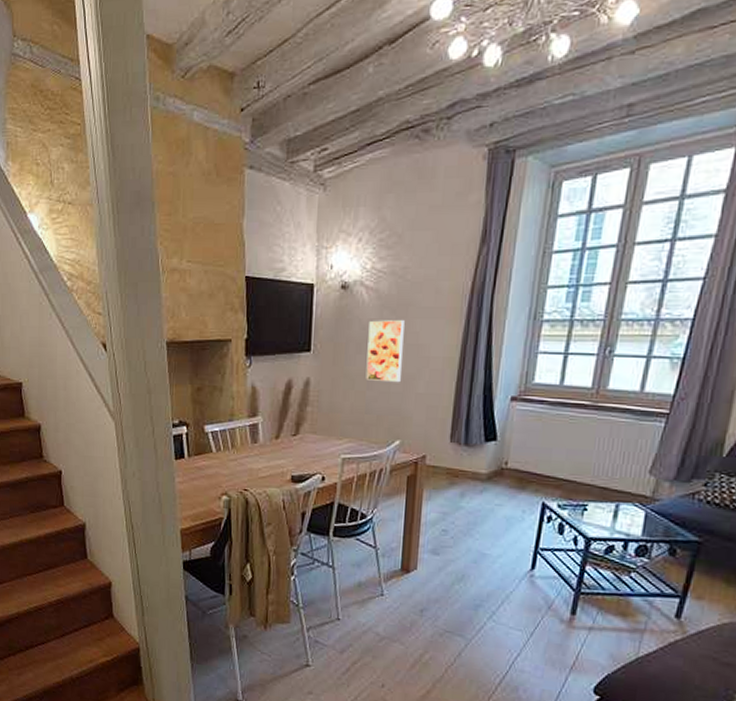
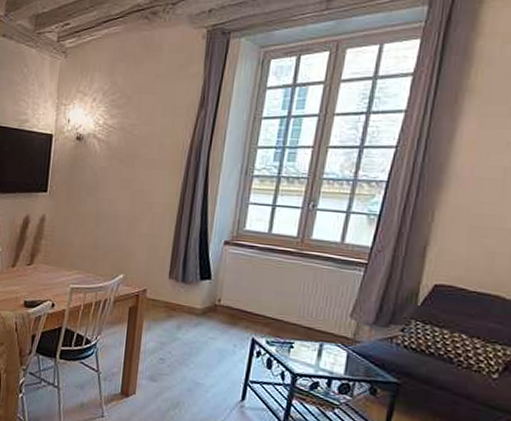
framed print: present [366,320,405,383] -> none [95,168,131,223]

